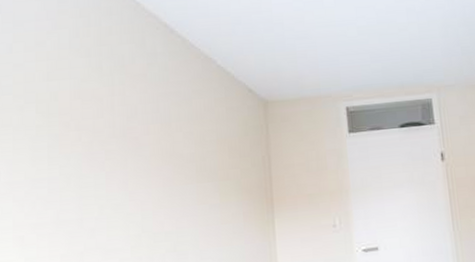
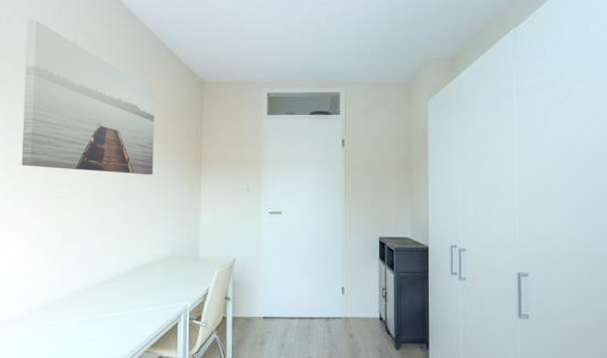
wall art: none [34,45,212,230] -> present [21,19,155,175]

